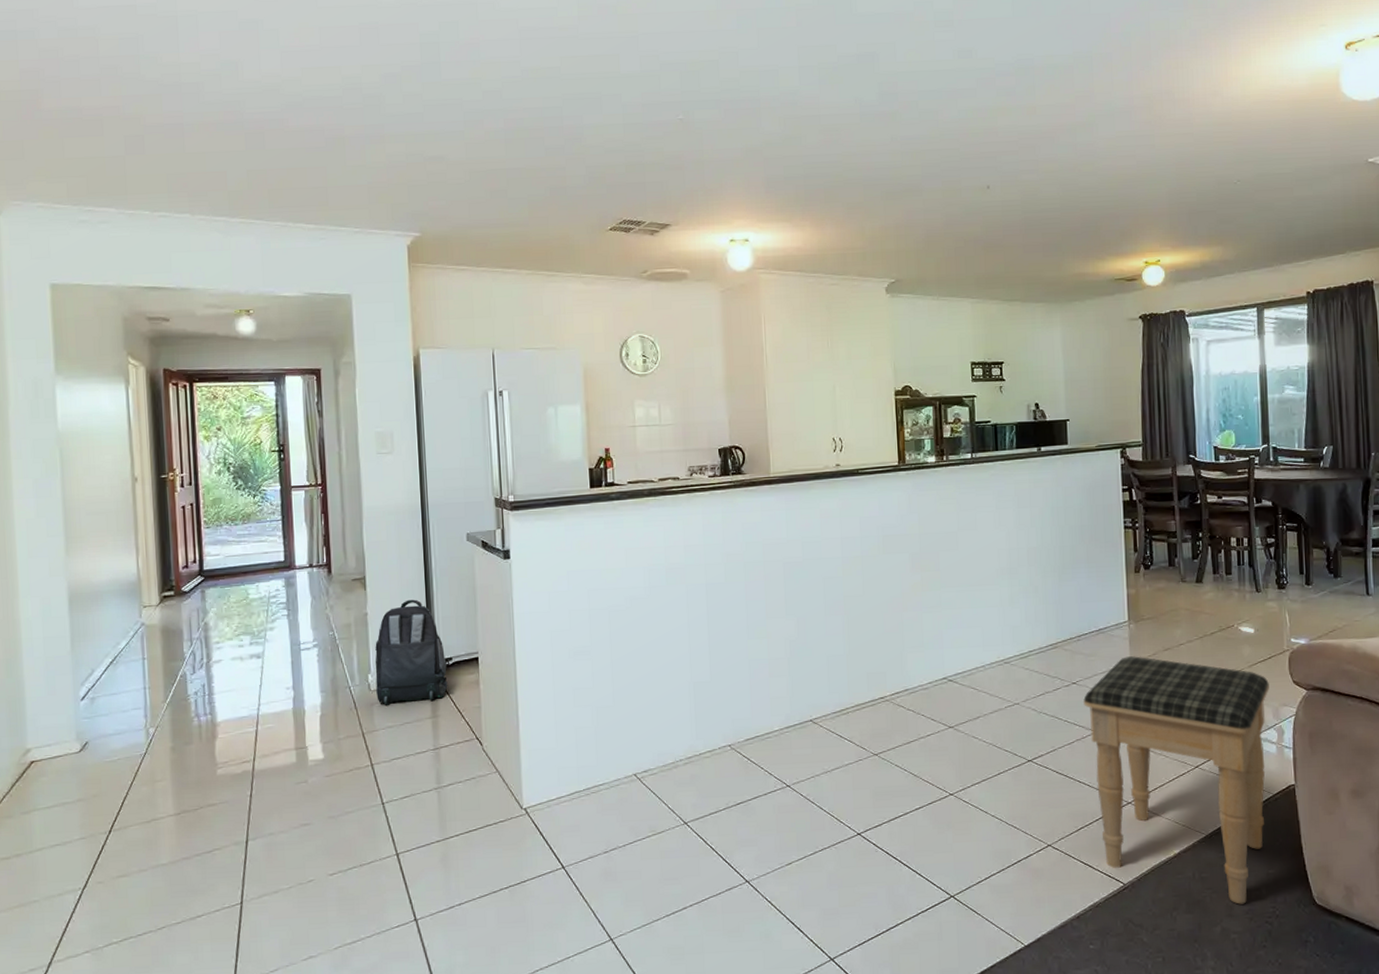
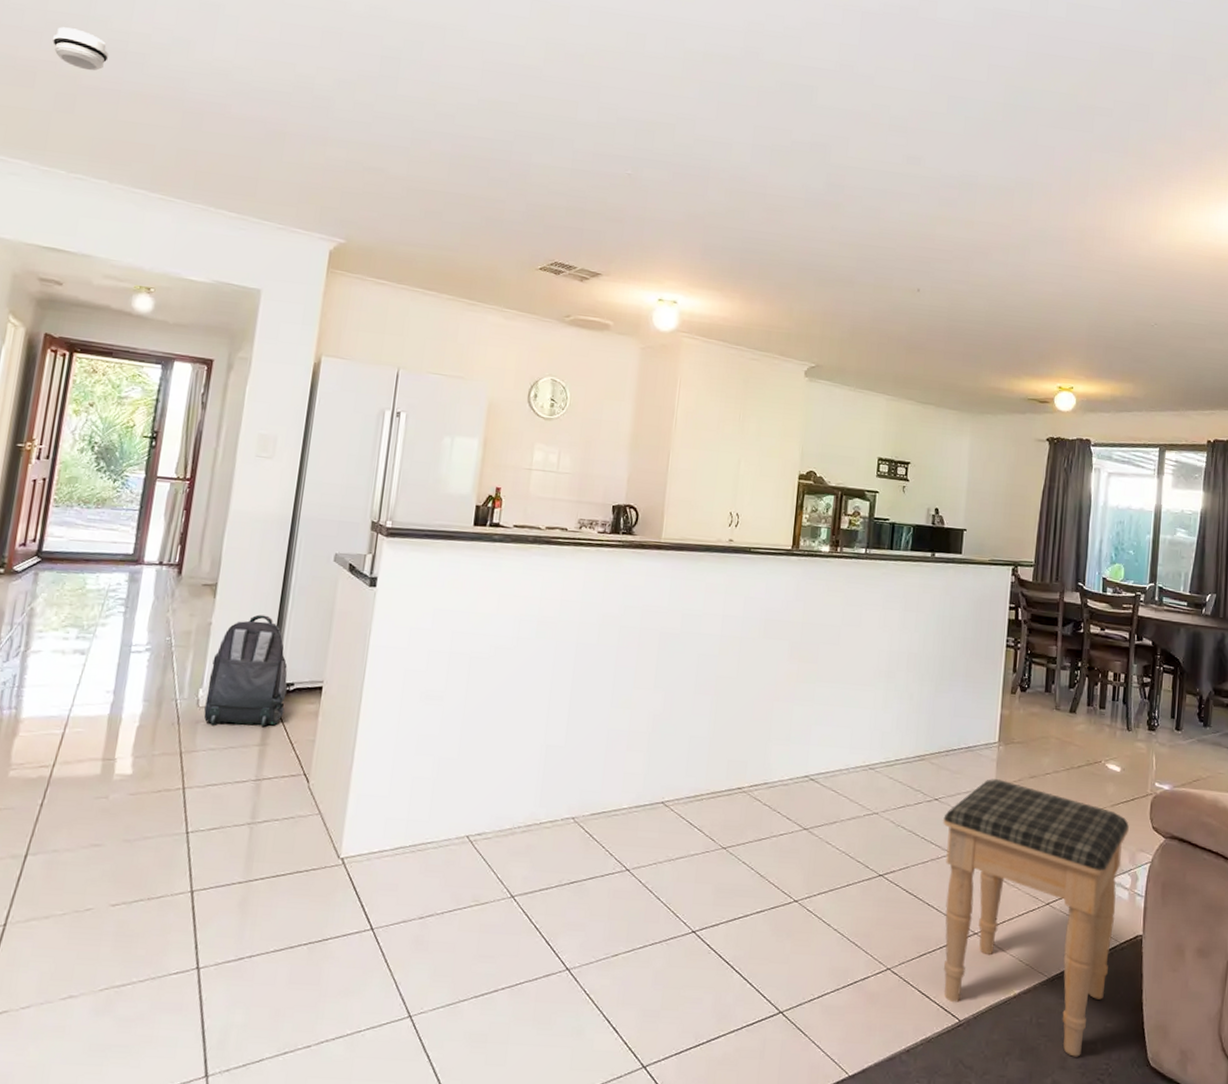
smoke detector: none [111,70,166,109] -> present [53,27,109,71]

